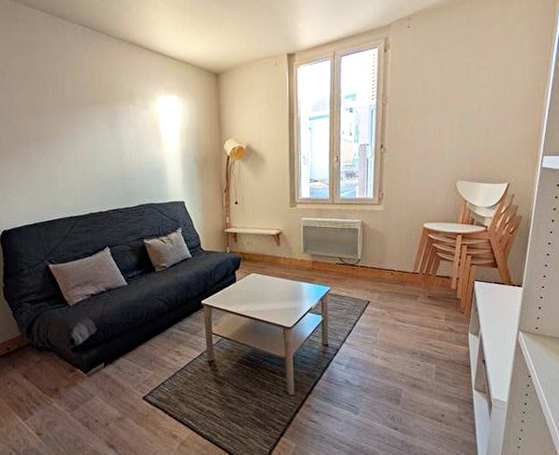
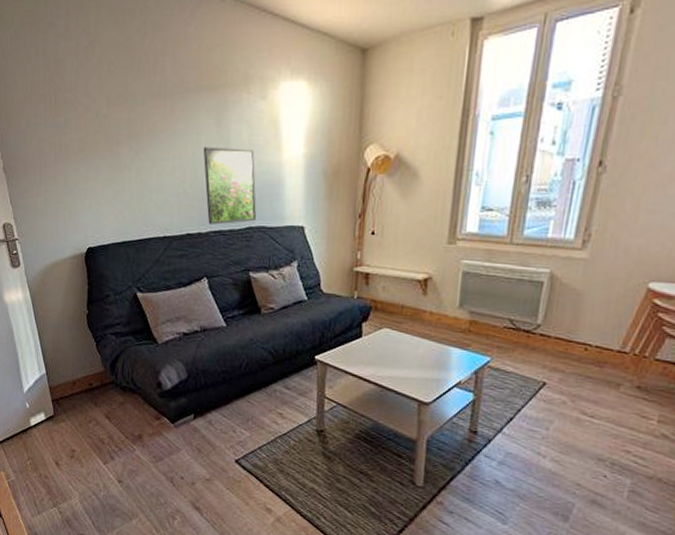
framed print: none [100,145,147,205] -> present [203,147,257,225]

